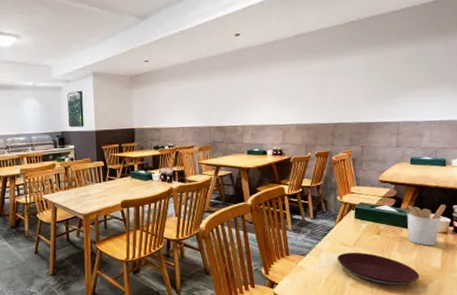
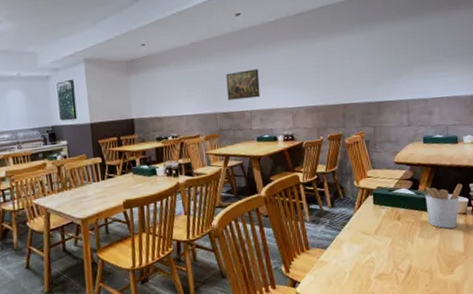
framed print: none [222,87,253,115] -> present [226,69,260,100]
plate: present [337,252,420,286] -> none [359,240,444,275]

